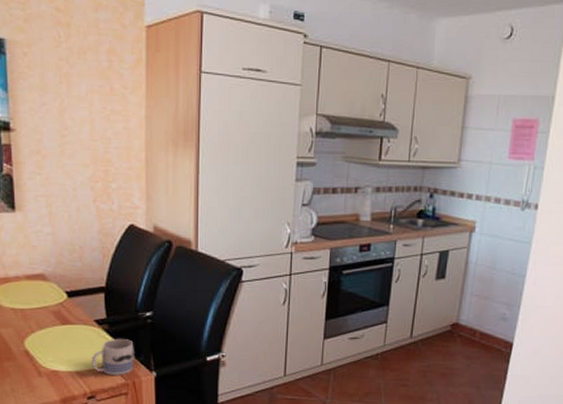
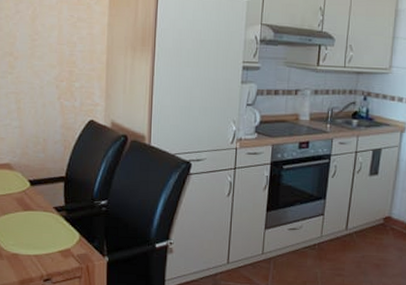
mug: present [92,339,134,375] -> none [49,225,89,259]

